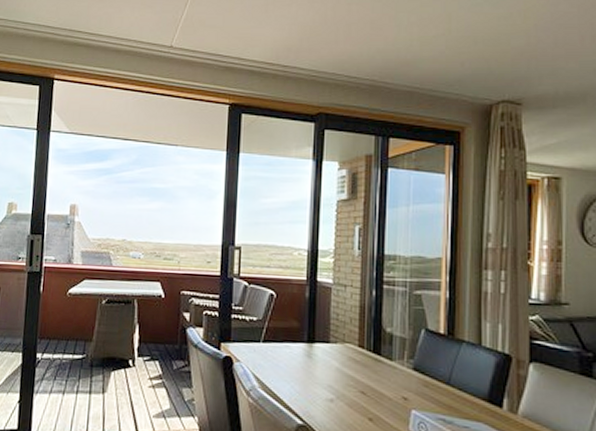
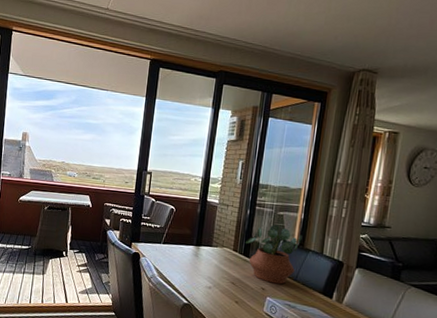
potted plant: none [373,308,451,391] -> present [245,224,303,284]

